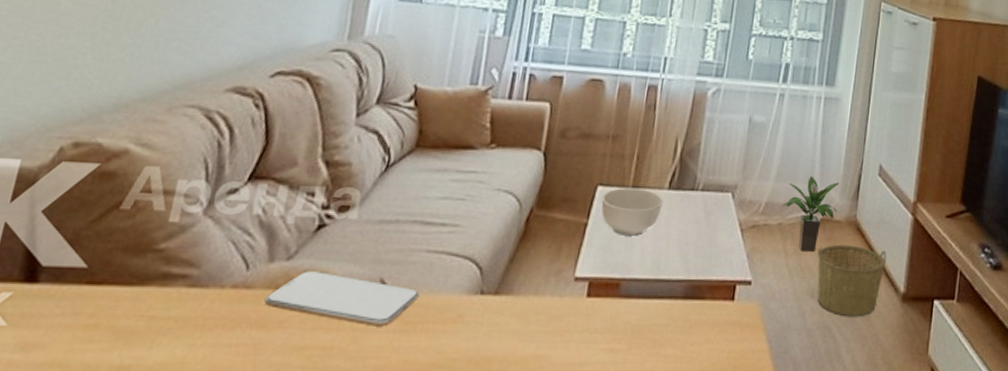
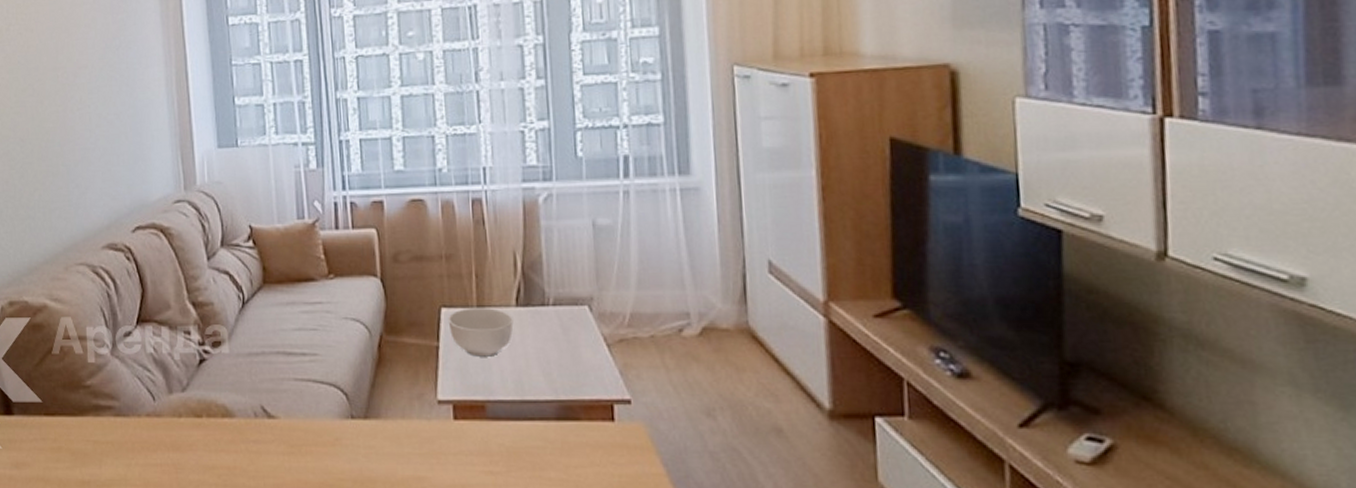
phone: present [264,271,421,327] -> none [173,401,298,449]
potted plant: present [783,177,840,252] -> none [652,281,722,365]
basket: present [817,244,887,316] -> none [705,356,799,437]

